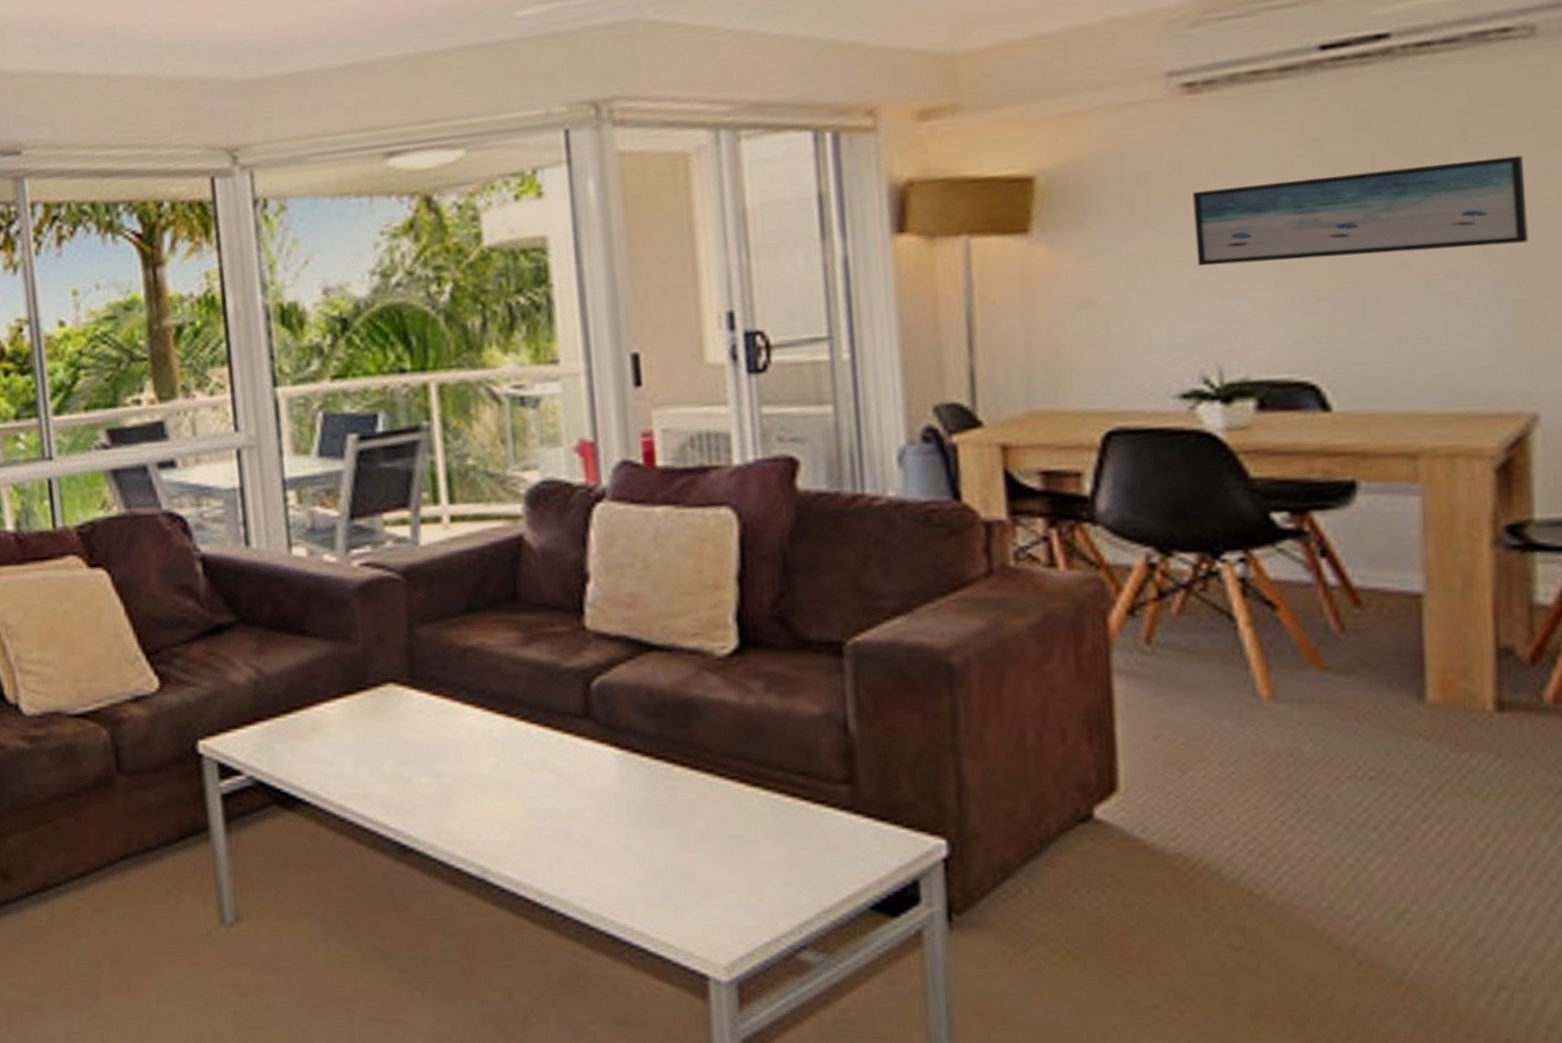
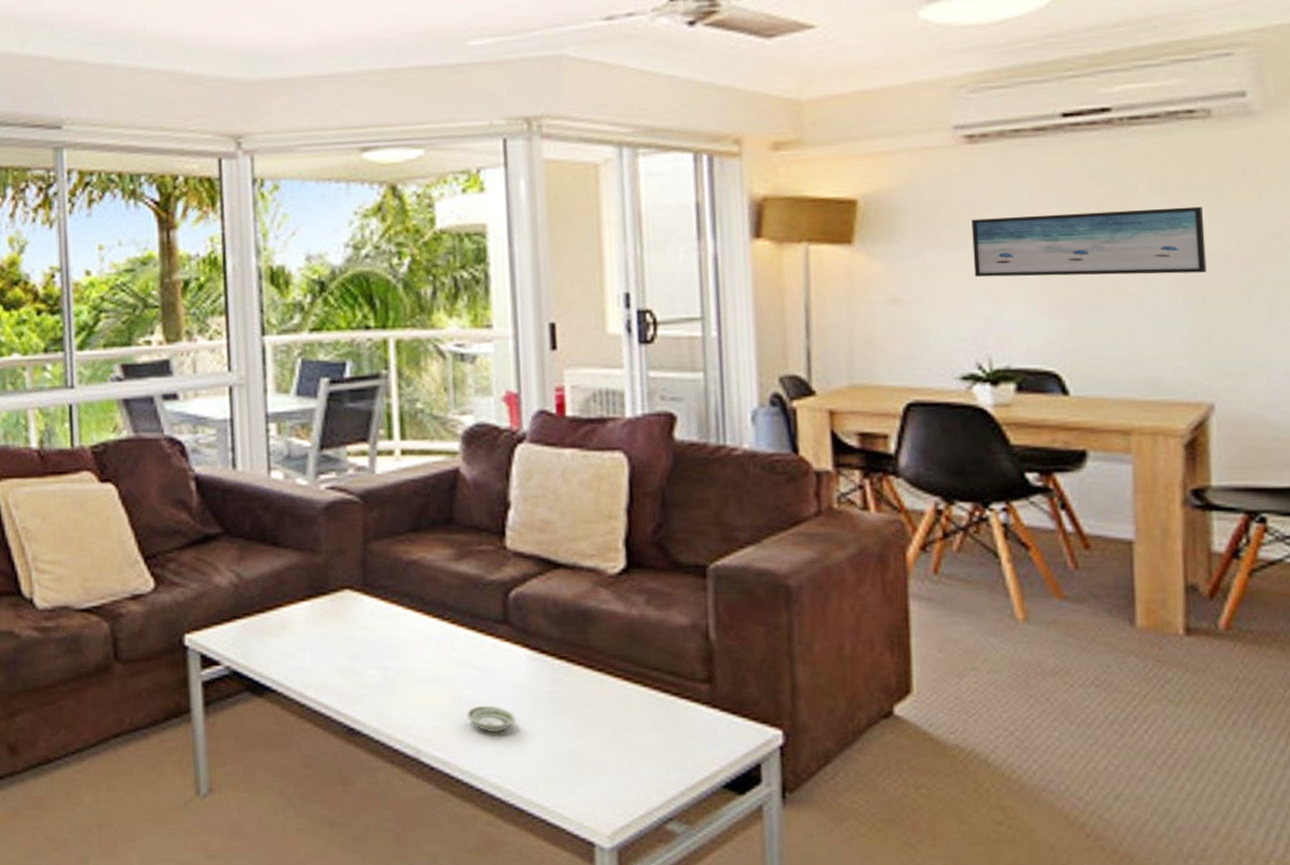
saucer: none [543,816,606,847] -> present [467,705,517,732]

